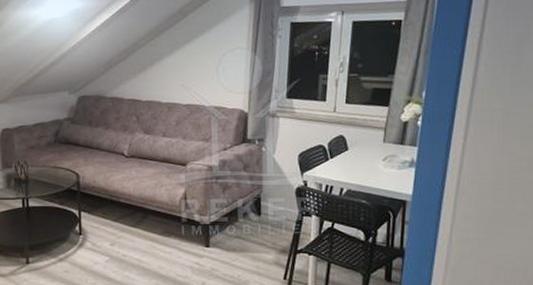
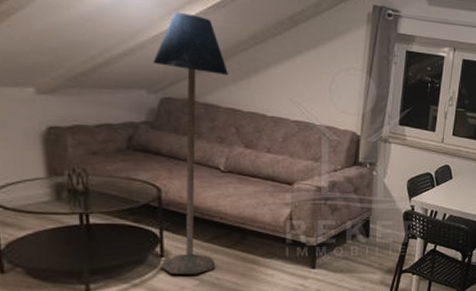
floor lamp: none [73,22,130,252] -> present [153,12,228,275]

